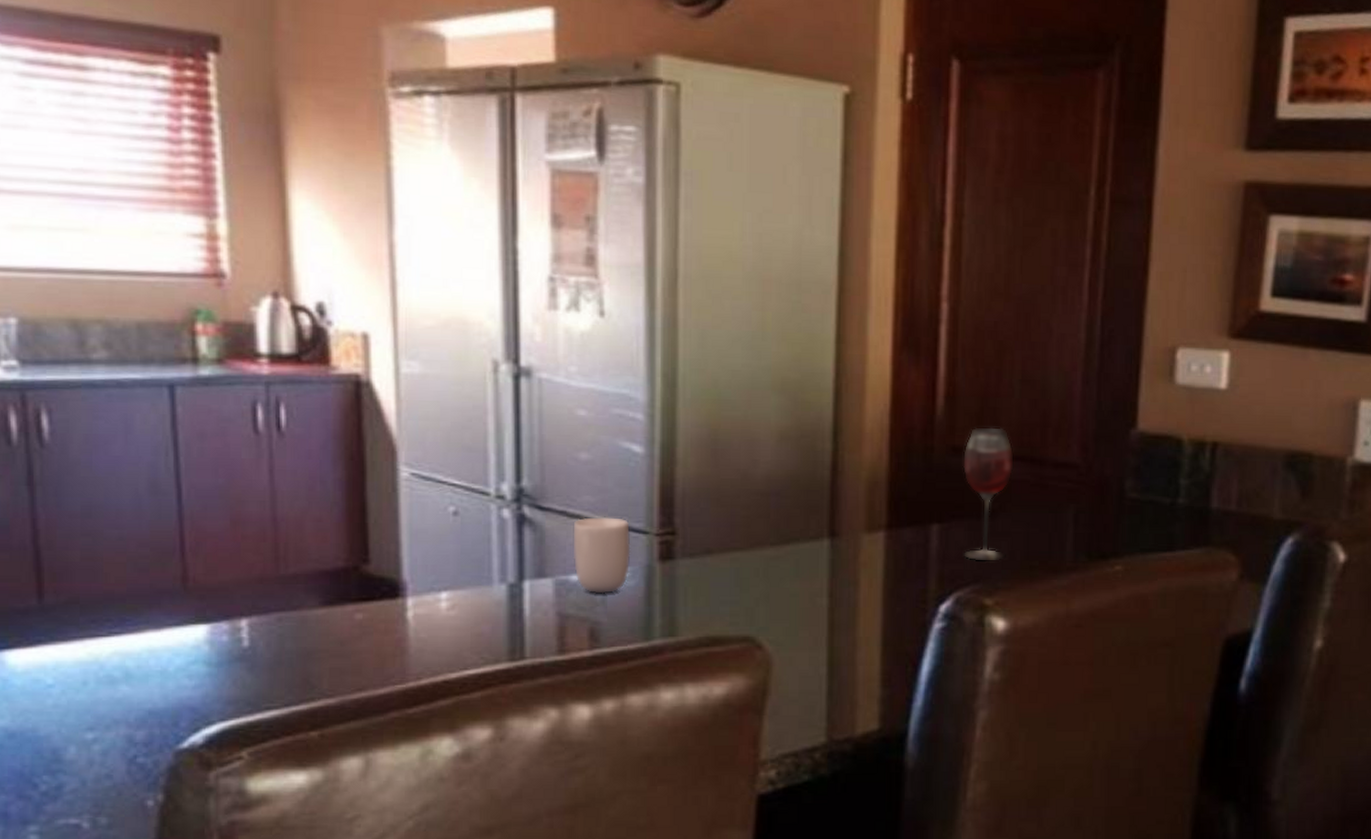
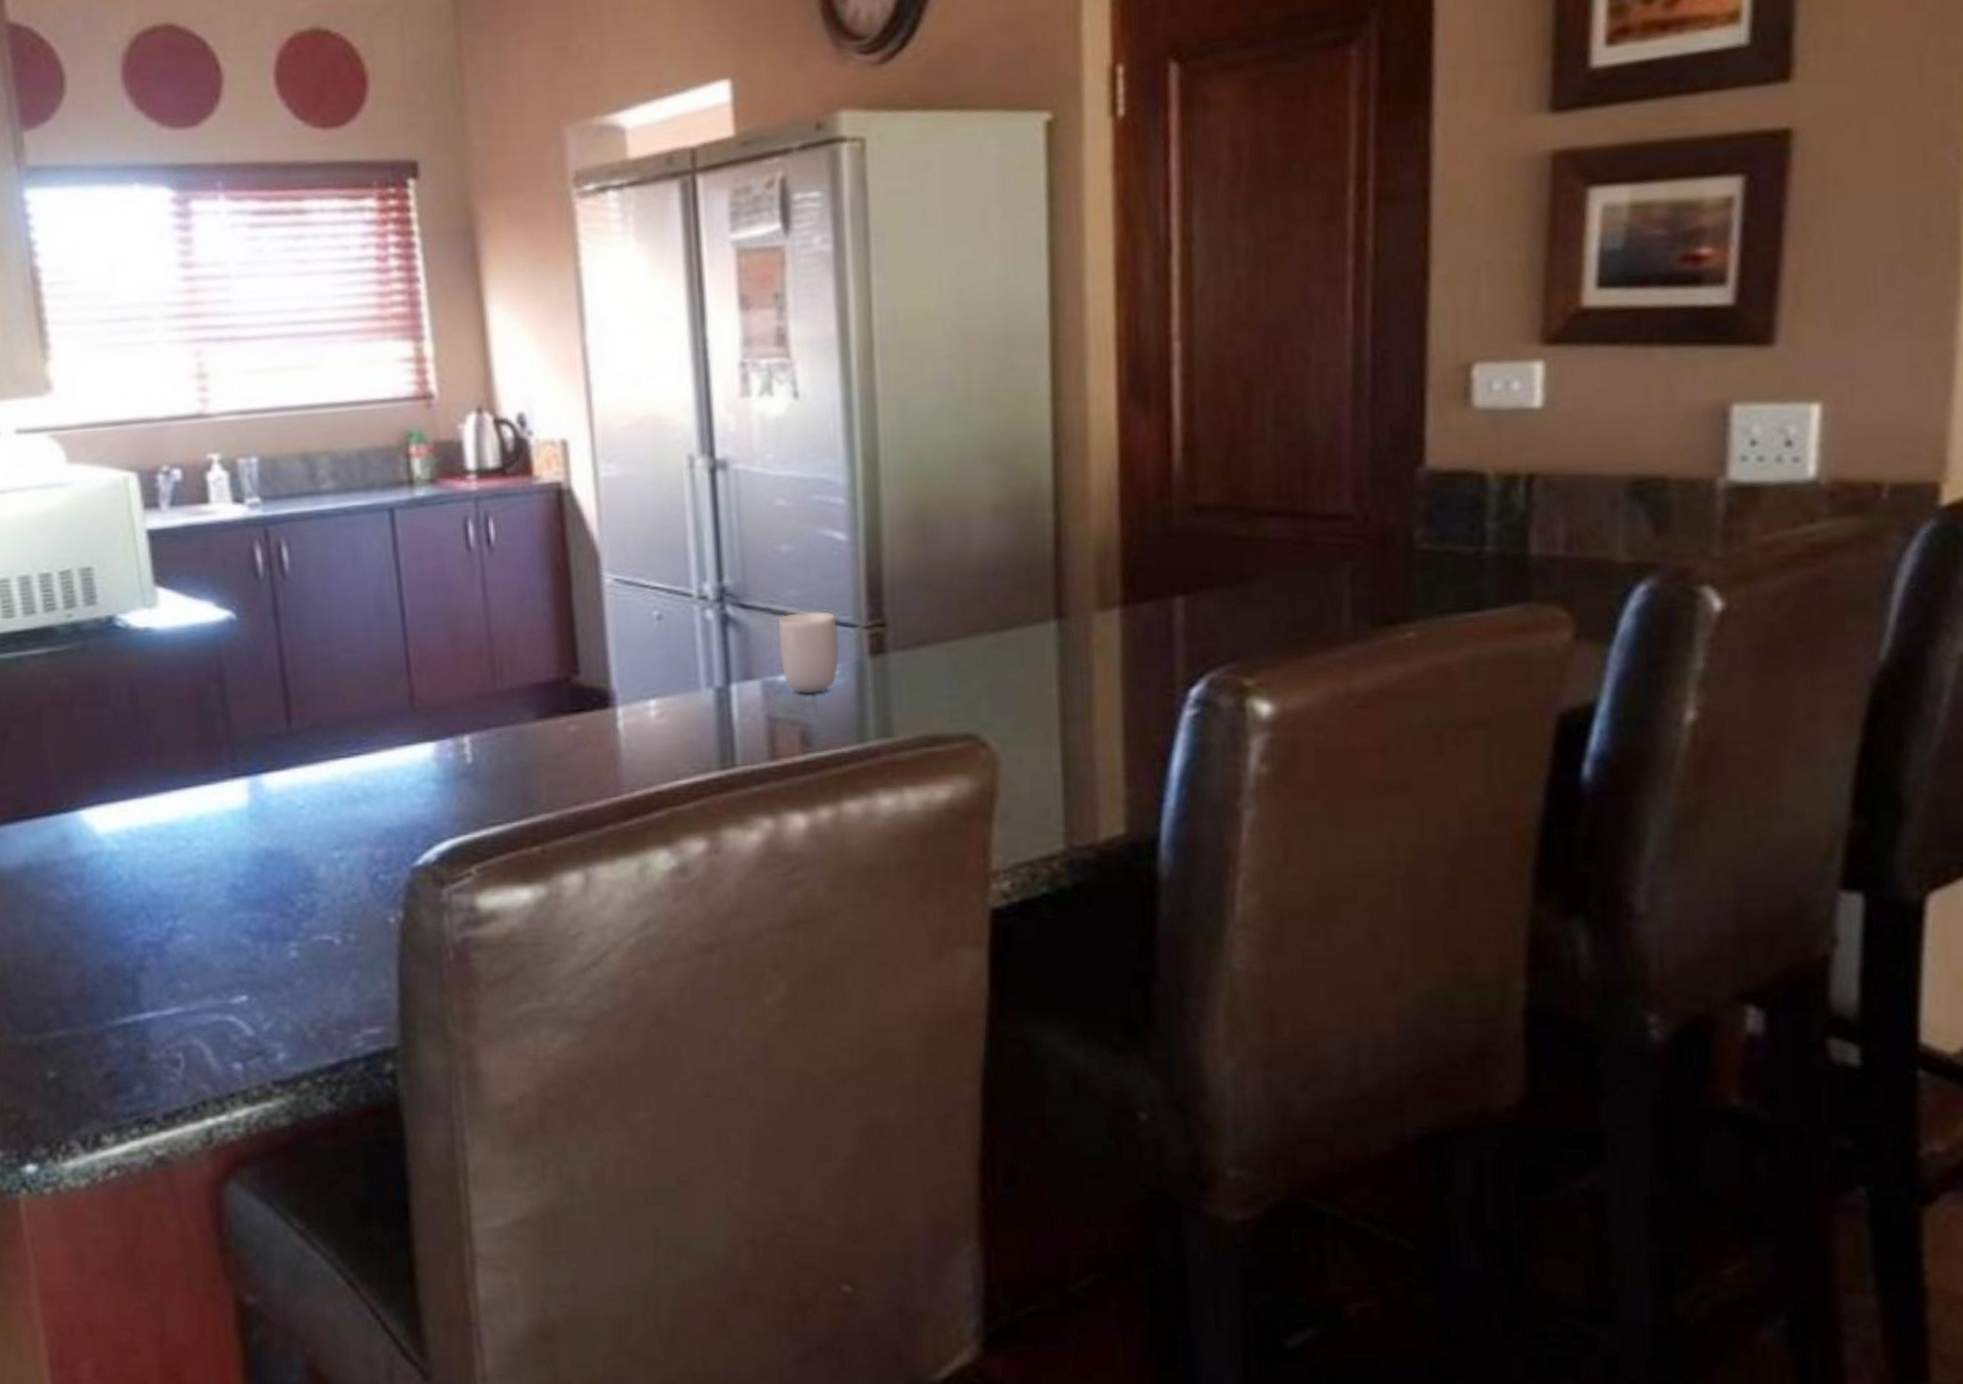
wineglass: present [962,427,1014,561] -> none [1207,479,1271,637]

